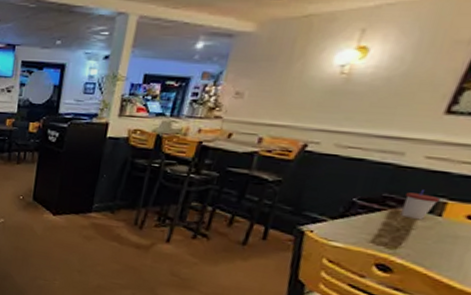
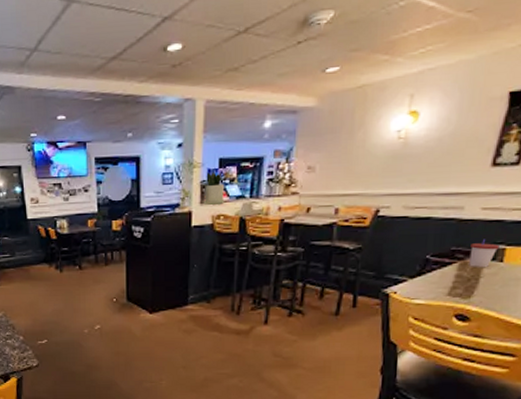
planter: none [121,86,147,119] -> present [203,171,225,205]

